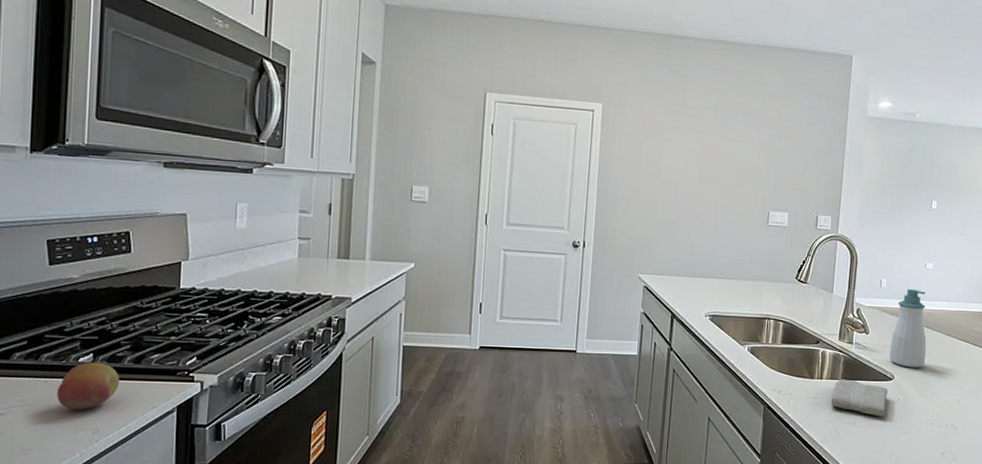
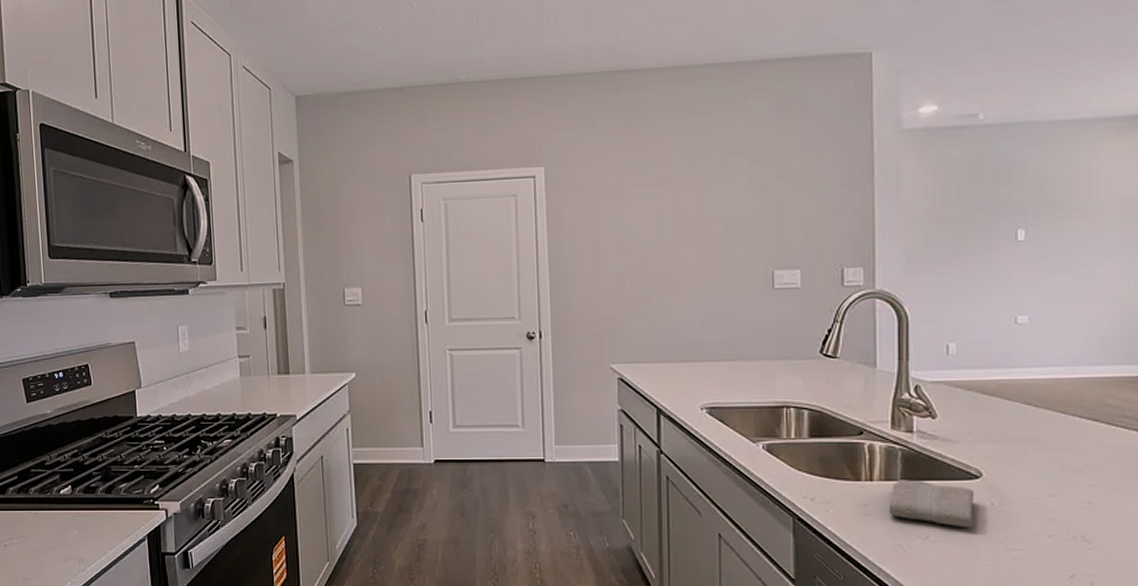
fruit: present [57,362,120,409] -> none [46,494,97,540]
soap bottle: present [889,288,927,368] -> none [972,352,1030,460]

